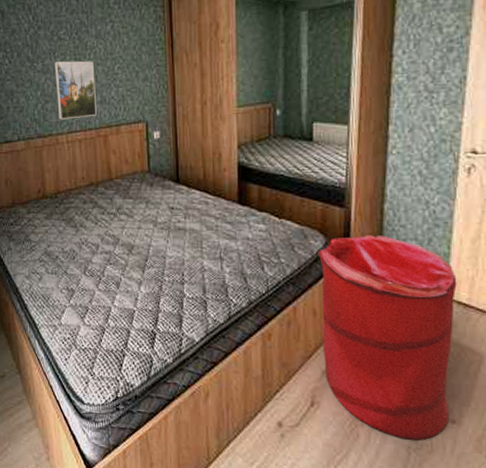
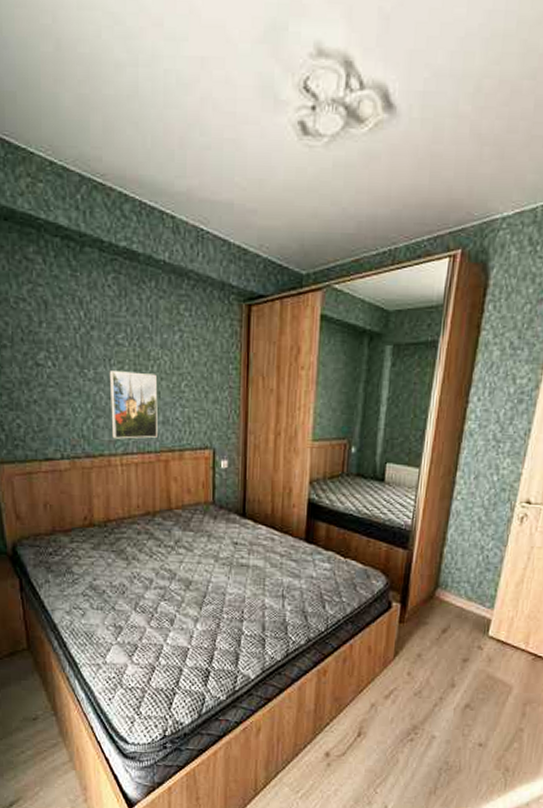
laundry hamper: present [317,235,457,441] -> none [374,577,499,763]

